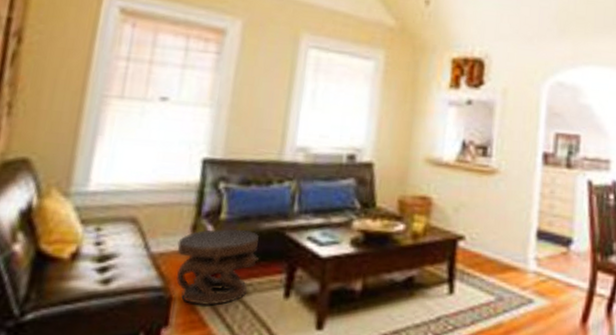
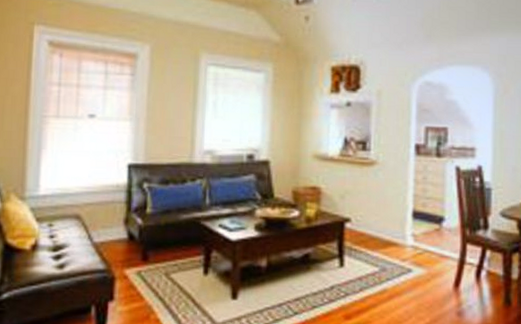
side table: present [176,229,259,307] -> none [114,220,180,284]

